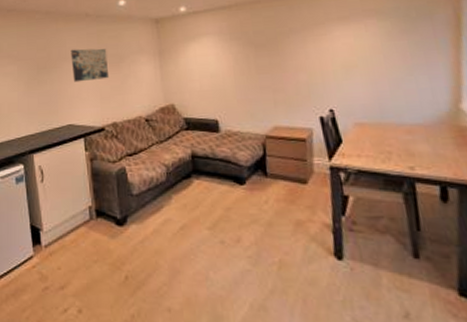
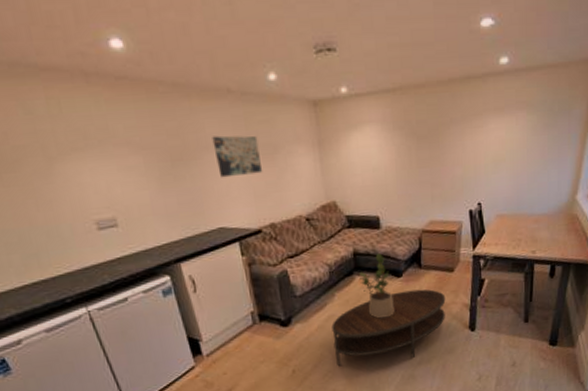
coffee table: none [168,200,302,283] -> present [331,289,446,367]
potted plant: none [198,157,238,229] -> present [359,253,394,319]

